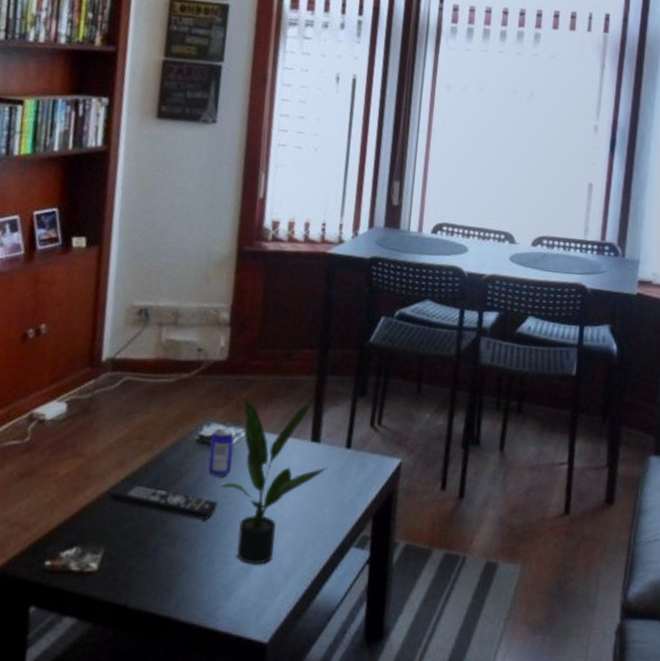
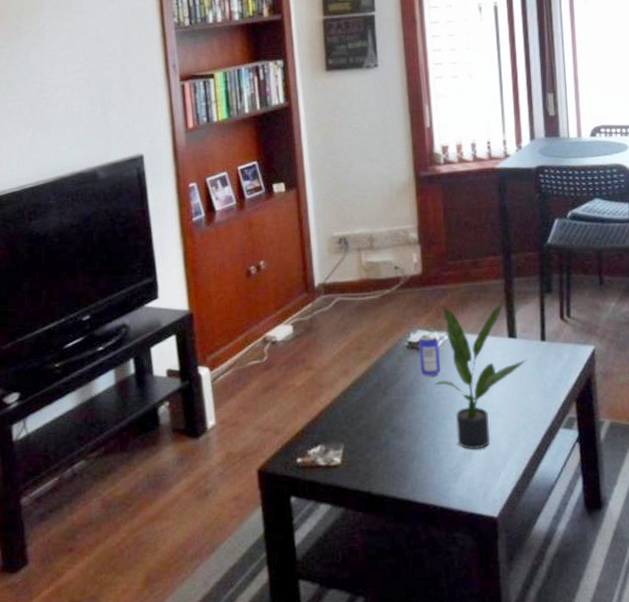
remote control: present [108,481,218,520] -> none [339,387,434,414]

